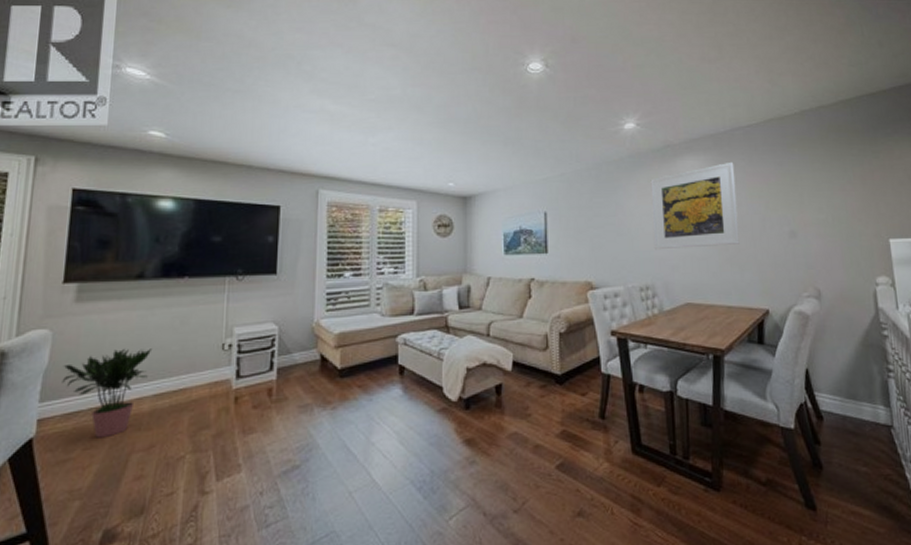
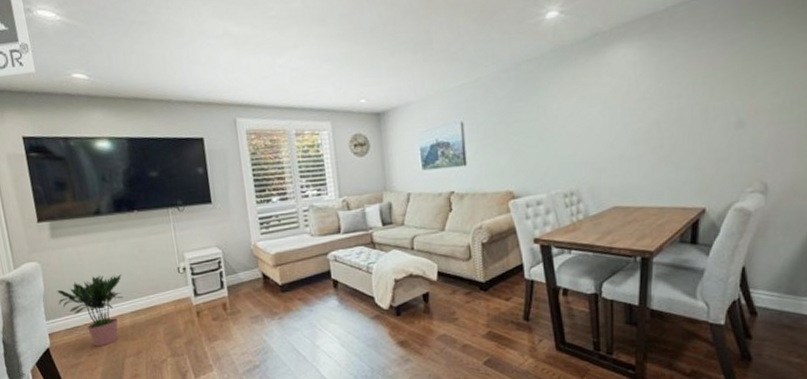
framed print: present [650,161,740,250] -> none [576,45,676,154]

